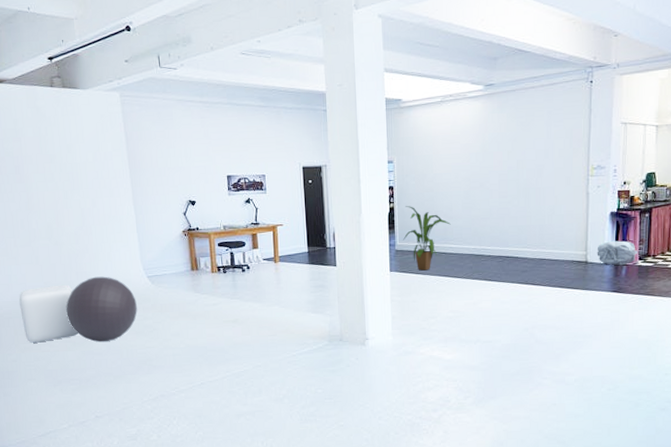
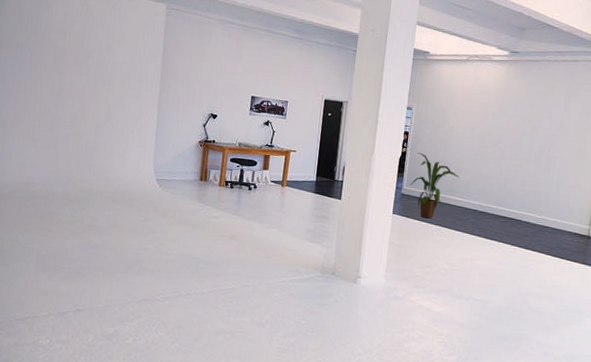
pouf: present [19,284,78,343] -> none [27,172,83,226]
exercise ball: present [65,276,137,343] -> none [71,171,141,236]

